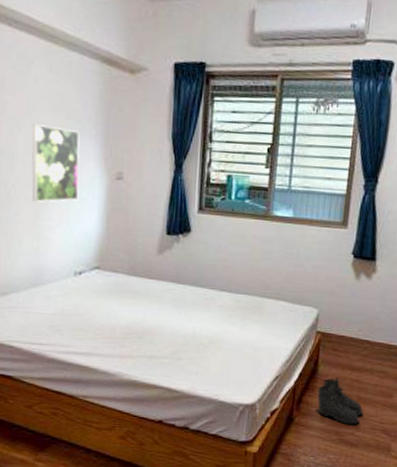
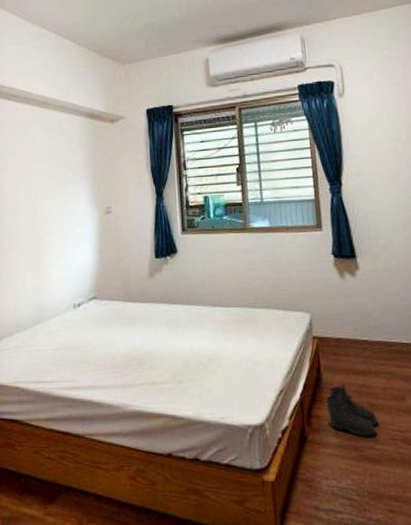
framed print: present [31,124,80,202] -> none [30,175,74,243]

